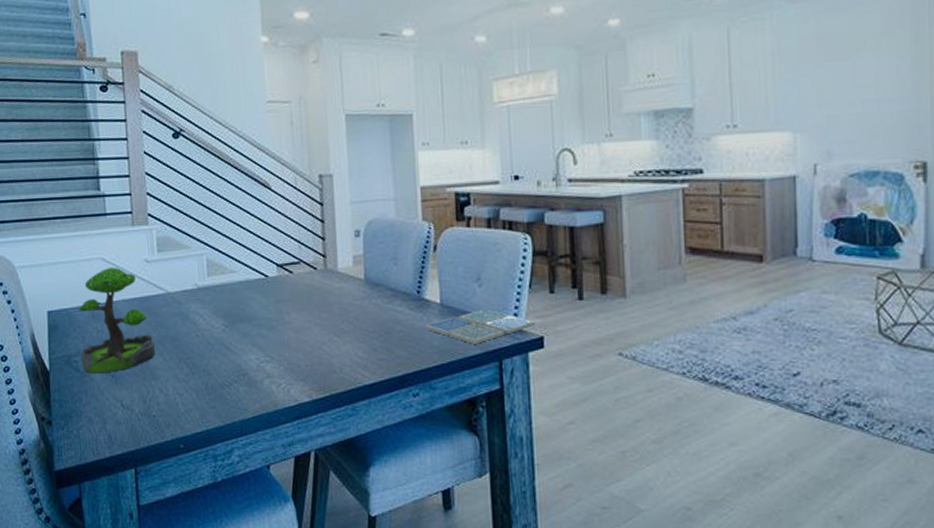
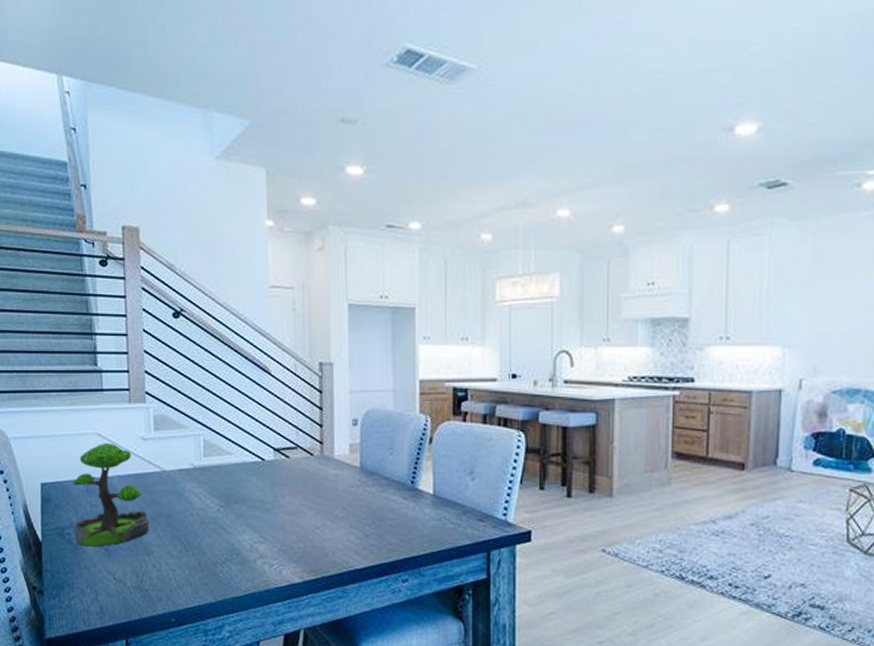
drink coaster: present [425,309,536,344] -> none [417,501,525,535]

